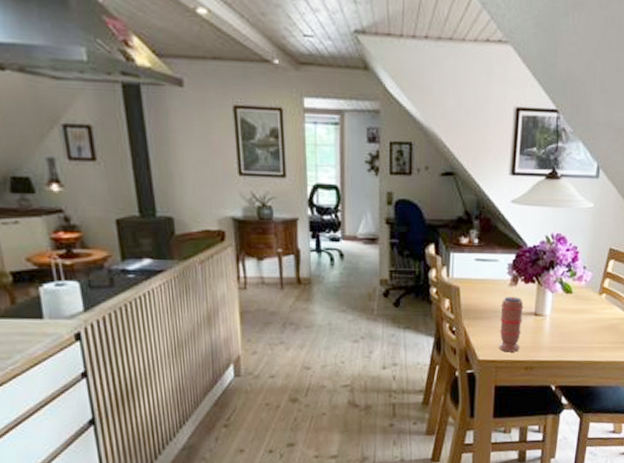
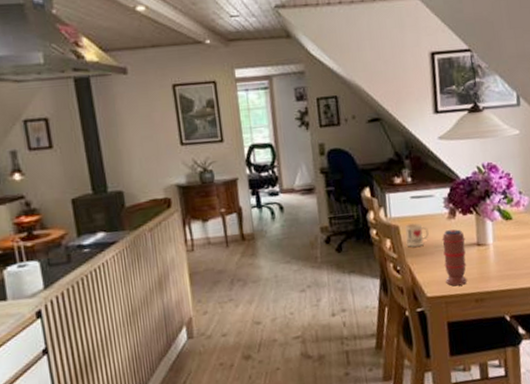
mug: none [464,286,488,310] -> present [405,223,429,247]

